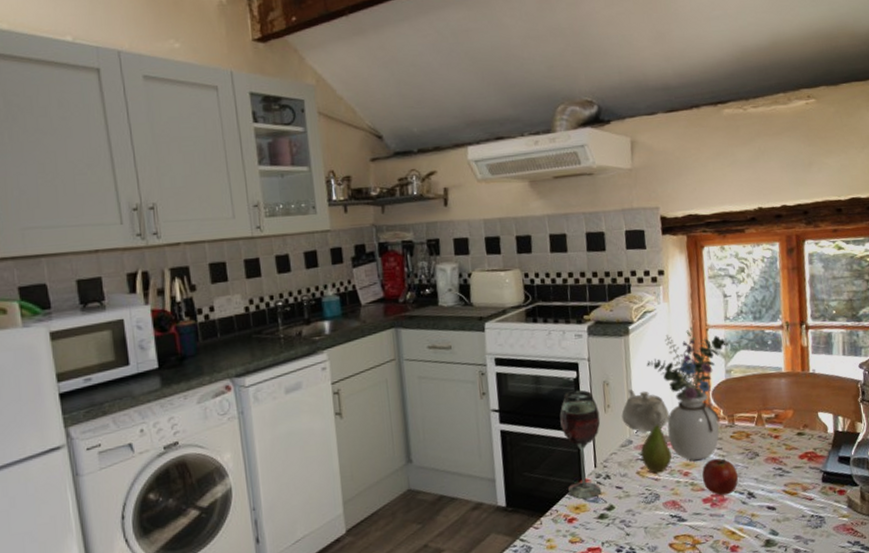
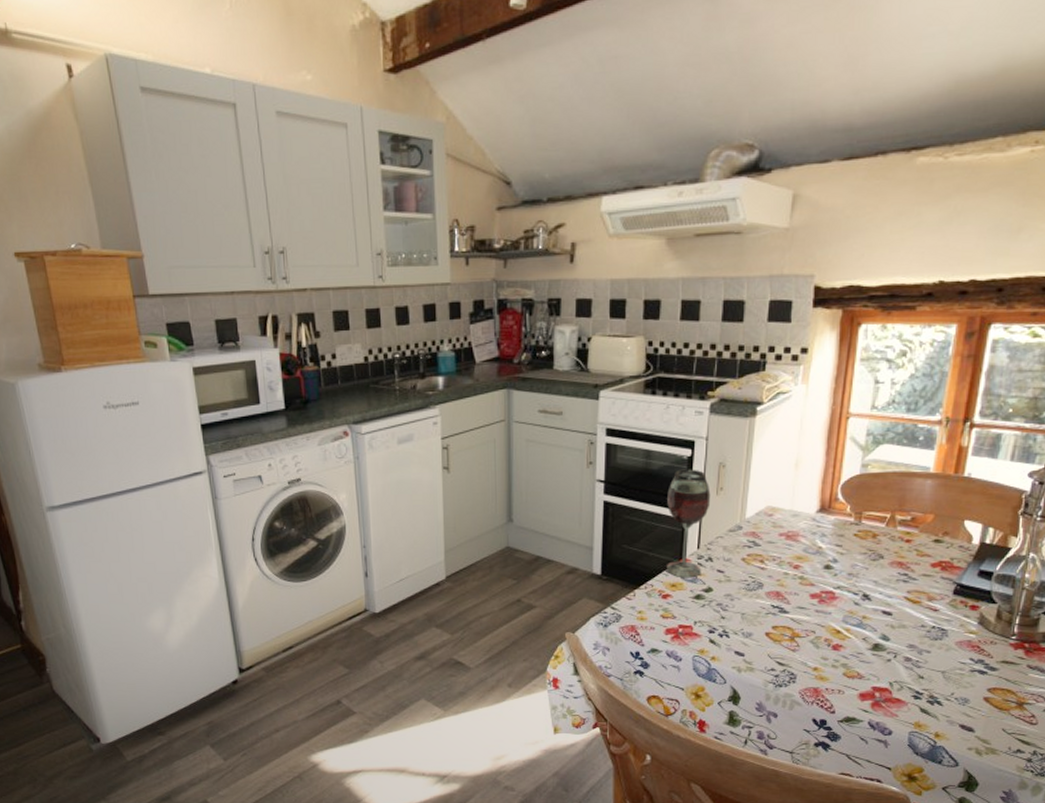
teapot: present [621,390,670,433] -> none [734,474,788,521]
fruit: present [640,418,672,473] -> none [749,508,783,562]
bouquet: present [646,327,729,461] -> none [771,414,871,555]
fruit: present [702,458,739,496] -> none [814,555,856,594]

